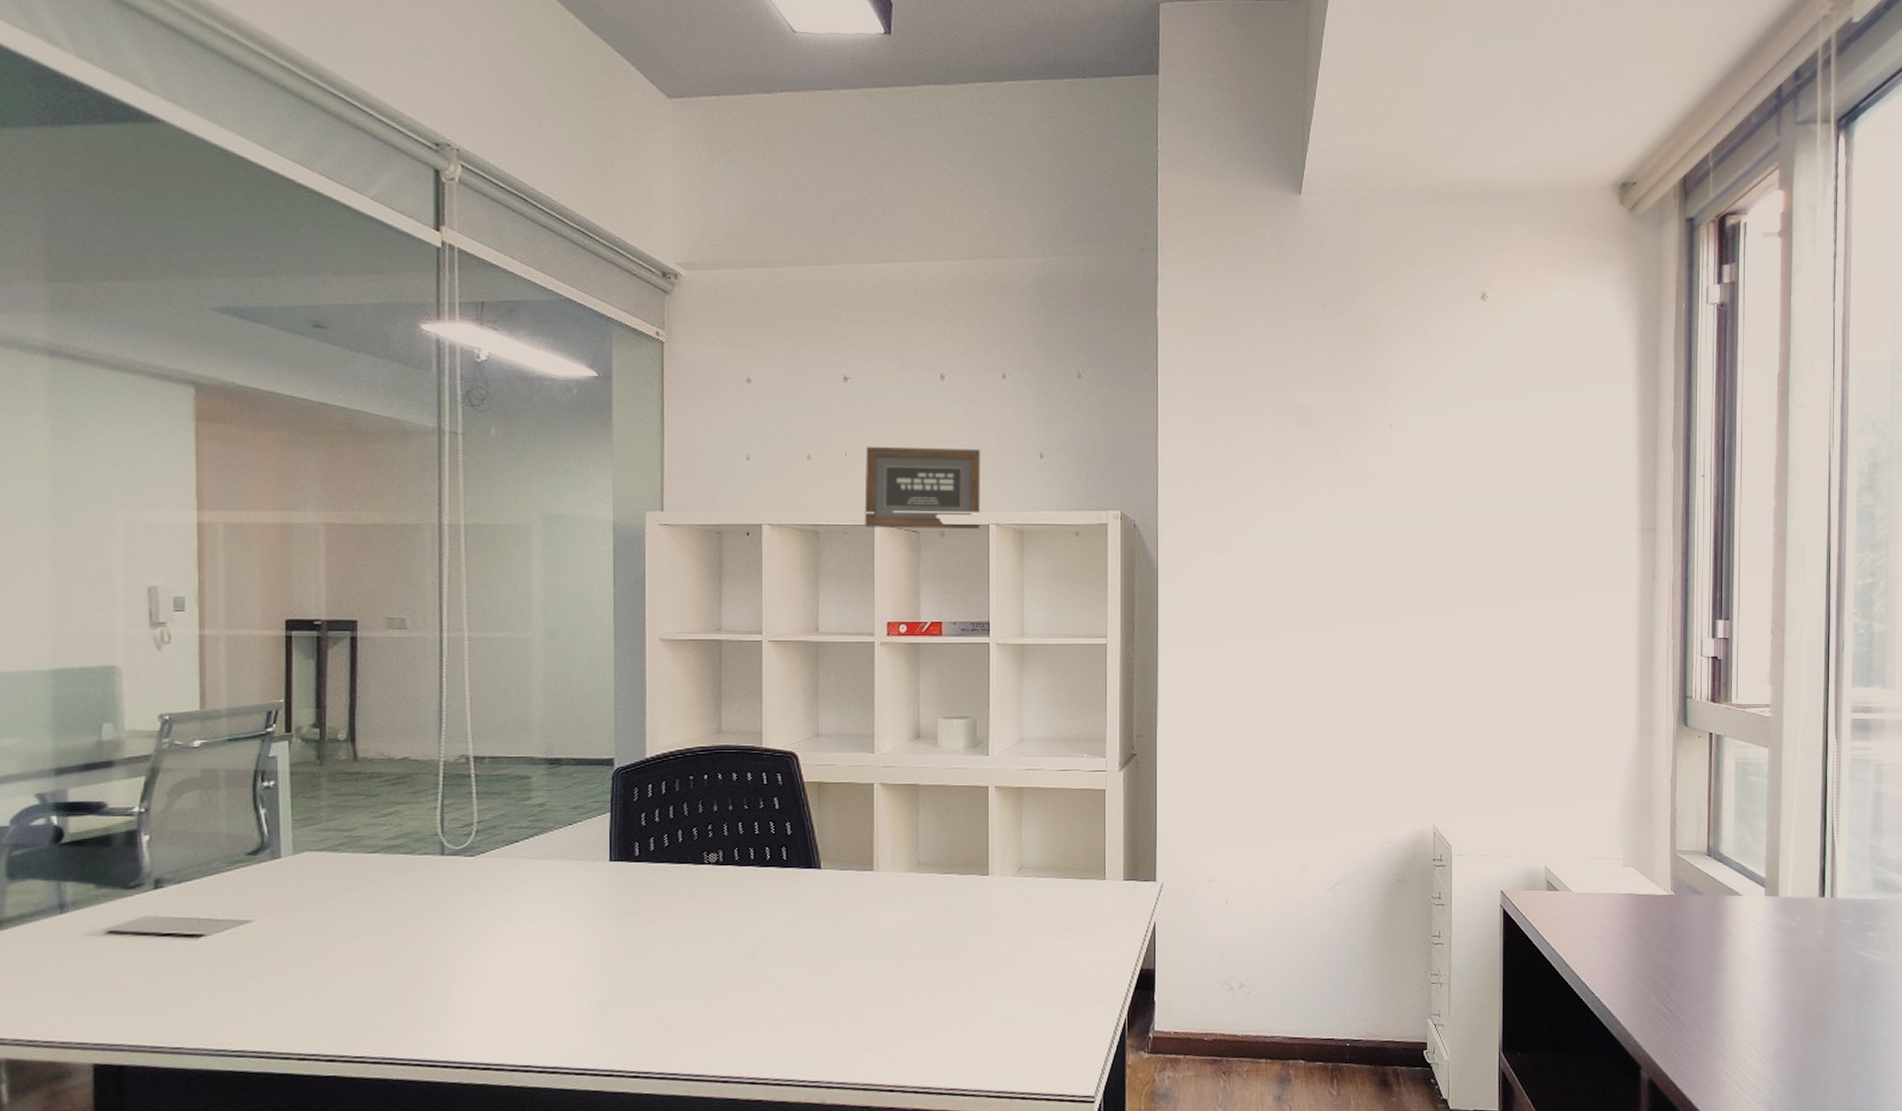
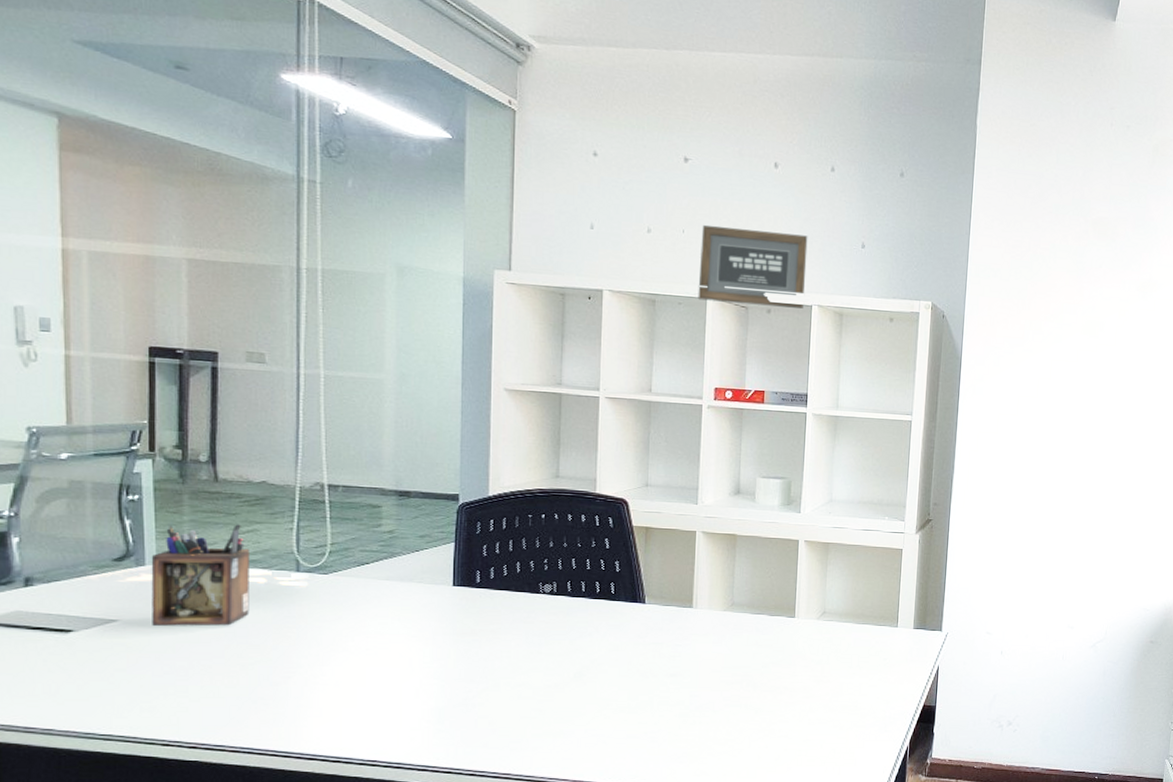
desk organizer: none [287,806,392,926] -> present [151,524,251,627]

